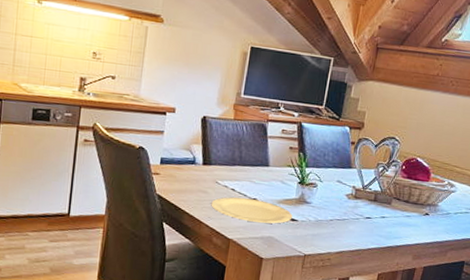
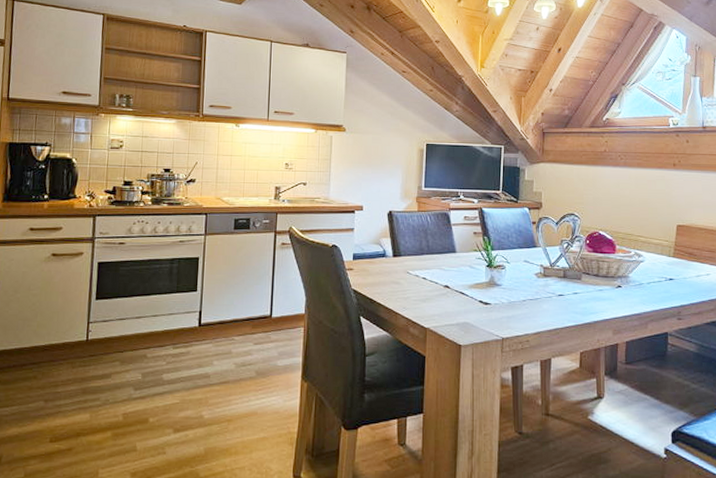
plate: present [211,197,293,224] -> none [404,285,485,310]

